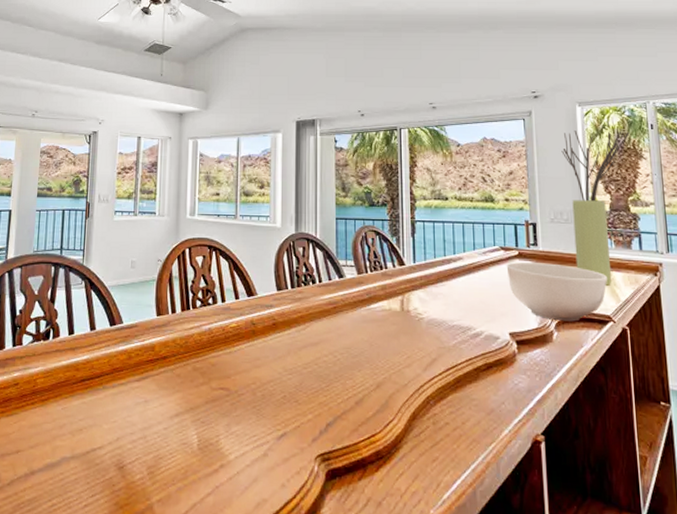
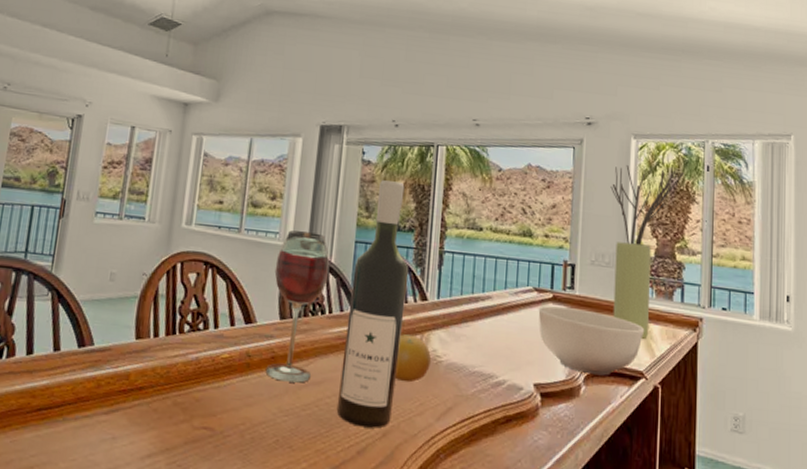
wineglass: none [269,213,316,345] -> present [265,230,330,383]
bottle: none [333,163,386,381] -> present [336,180,409,429]
fruit: none [382,296,414,339] -> present [394,334,432,383]

